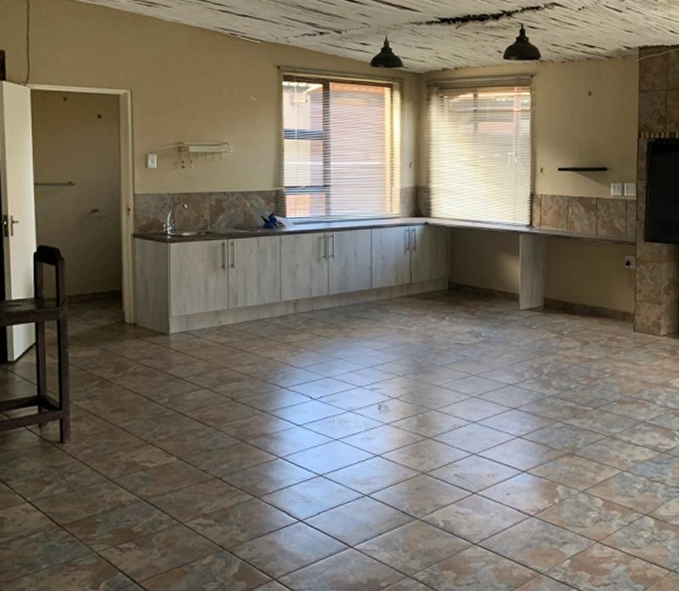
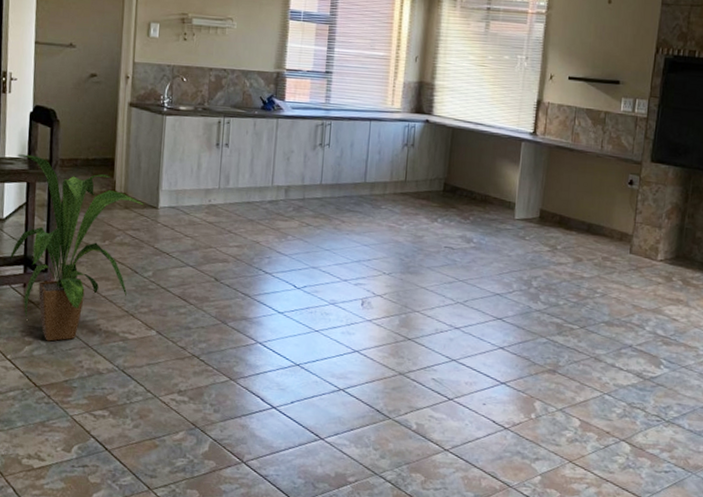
house plant: none [23,295,155,479] -> present [10,154,144,342]

